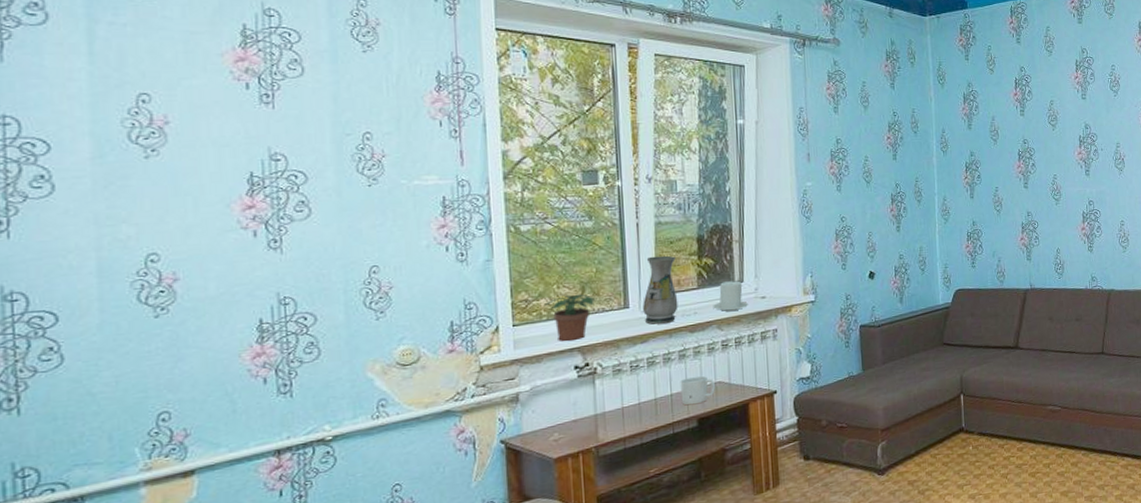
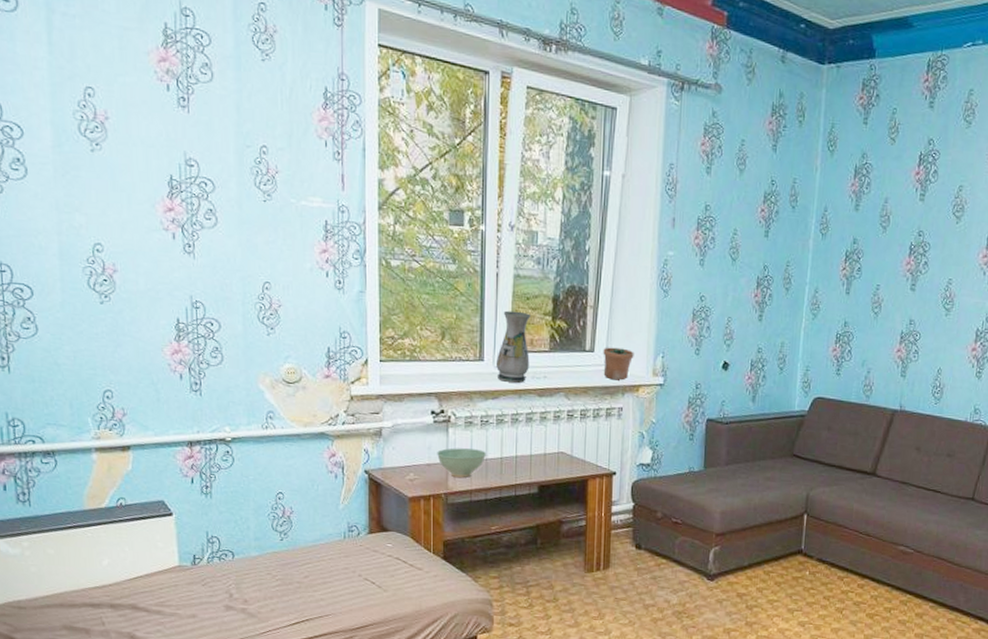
potted plant: present [543,293,596,342] -> none [407,338,454,386]
bowl: none [584,395,640,428] -> present [437,448,487,478]
mug: present [680,376,716,406] -> none [525,442,559,471]
candle: present [713,281,748,311] -> none [562,348,596,381]
planter: none [752,274,784,305] -> present [603,347,634,381]

